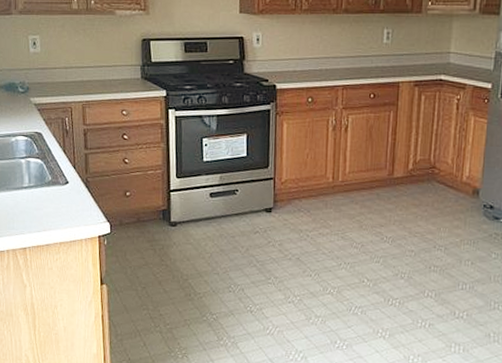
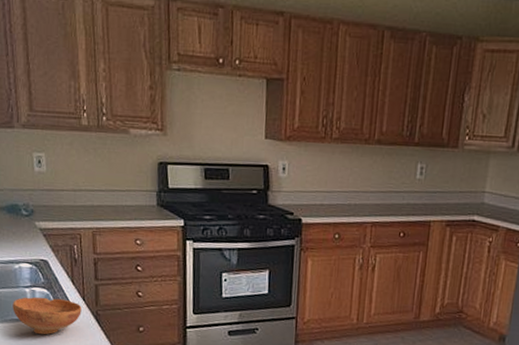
bowl: none [9,167,73,202] -> present [12,297,82,335]

